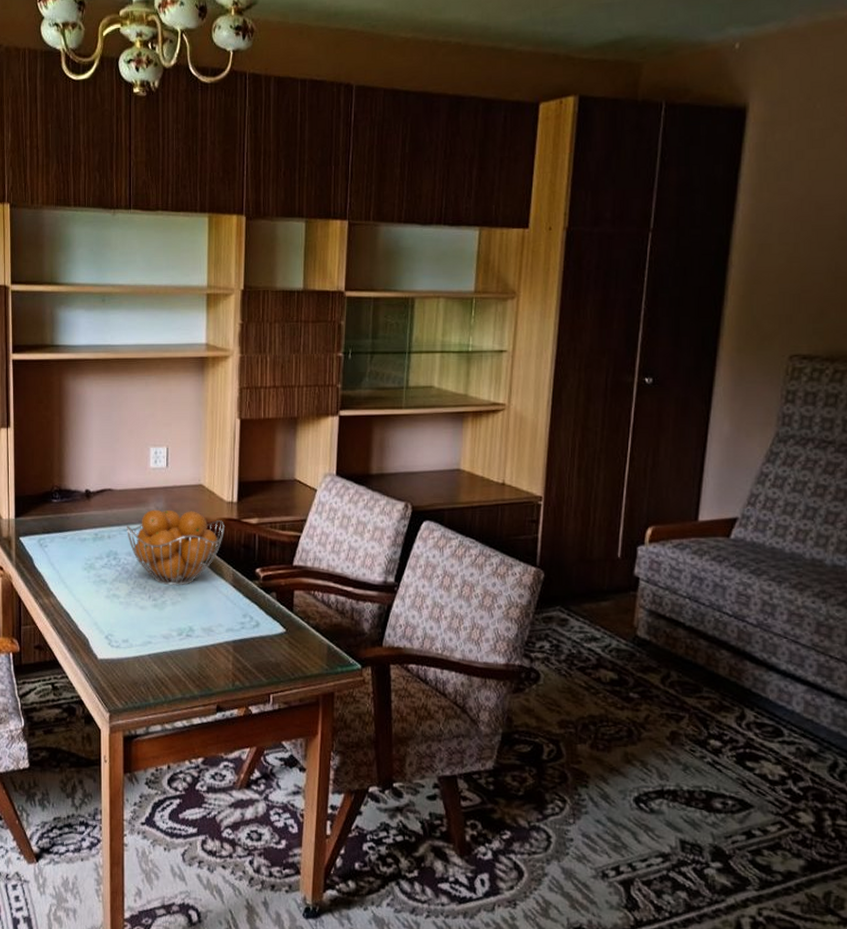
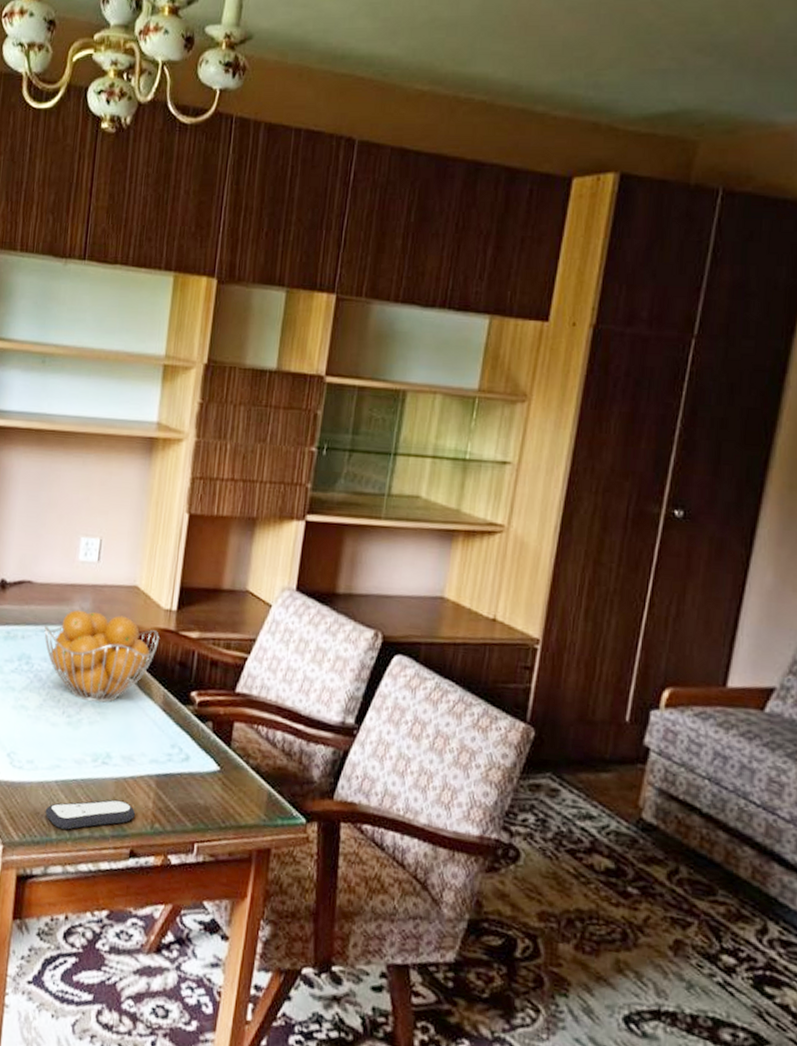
remote control: none [142,665,218,694] -> present [45,799,135,830]

